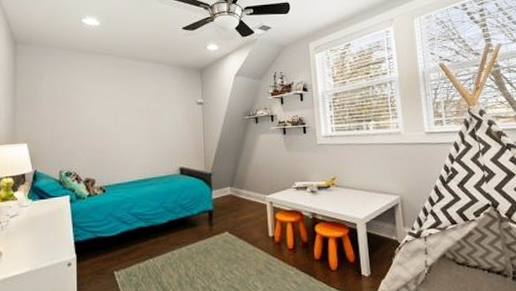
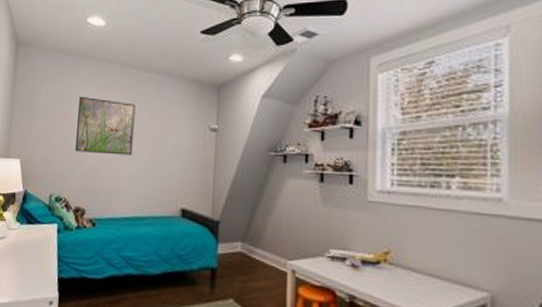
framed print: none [81,84,134,132] -> present [75,96,136,156]

